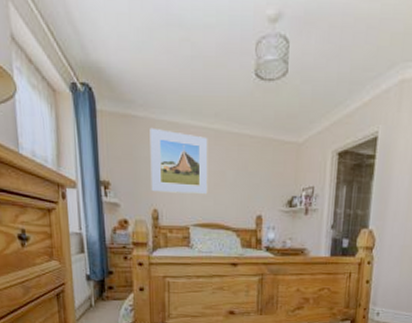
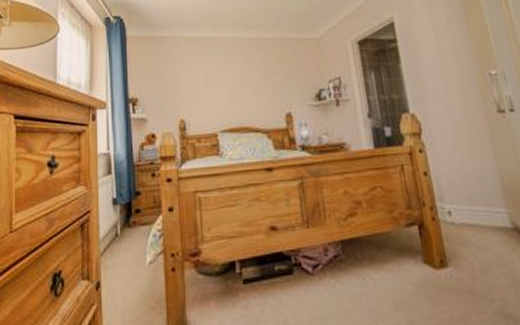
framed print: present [150,127,208,195] -> none [174,44,233,103]

